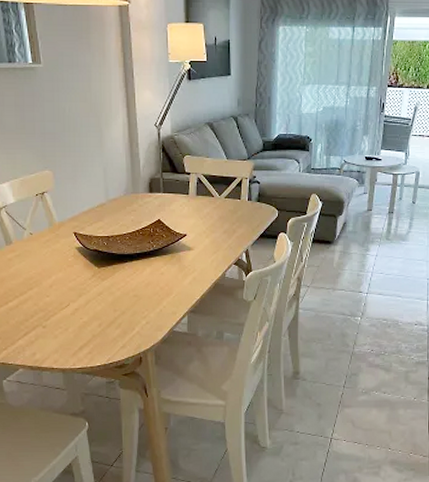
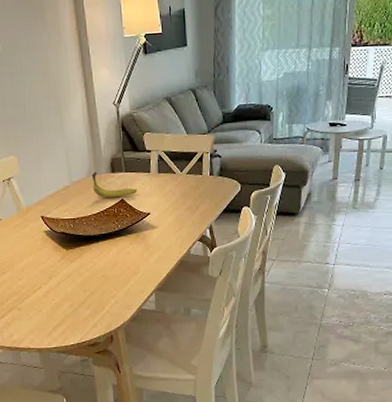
banana: none [128,191,174,218] -> present [91,172,137,198]

